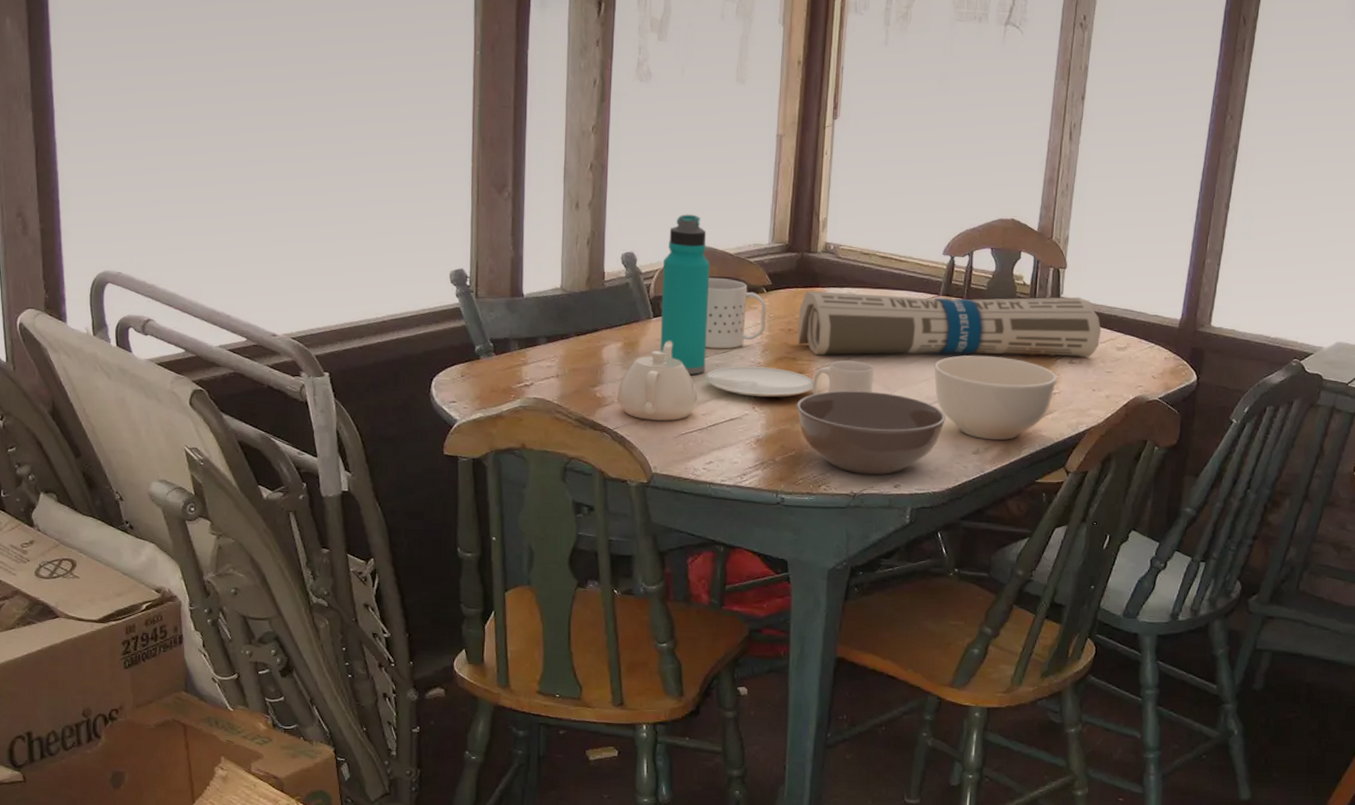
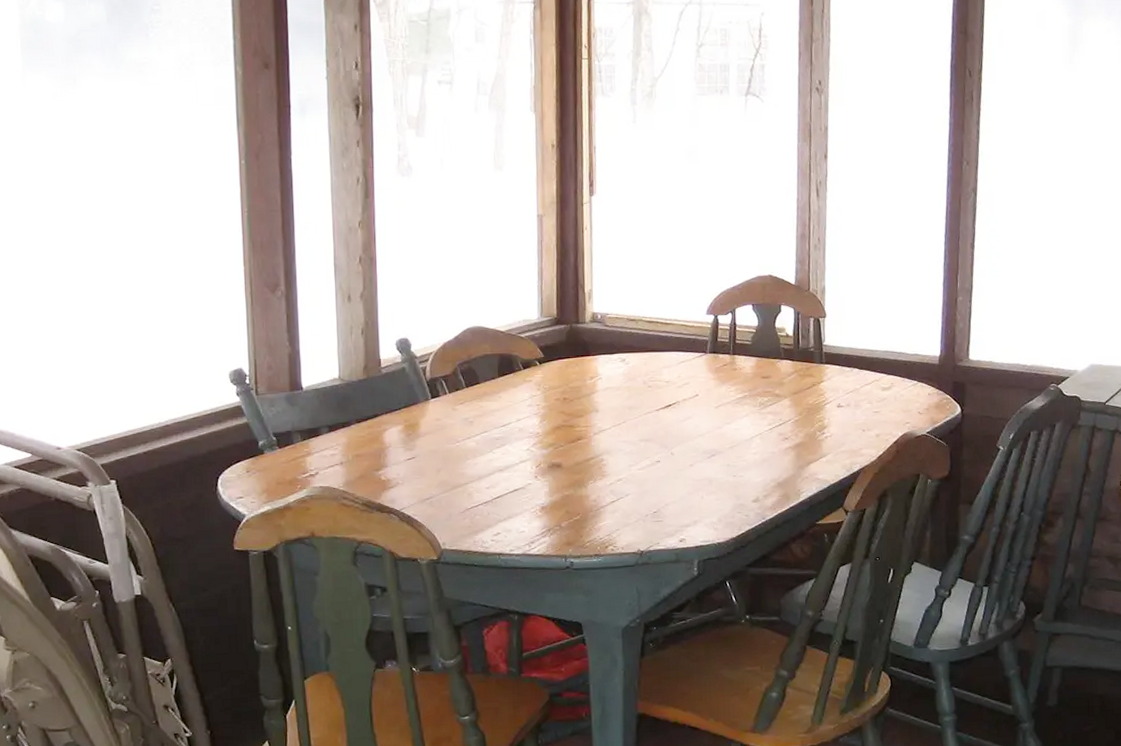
teapot: present [616,341,698,421] -> none [401,419,481,498]
water bottle: present [660,214,710,375] -> none [437,297,486,450]
mug: present [705,278,766,349] -> none [482,355,541,424]
plate: present [705,366,814,398] -> none [486,436,593,466]
bowl: present [796,390,947,475] -> none [577,451,724,532]
newspaper: present [797,291,1102,358] -> none [572,343,866,421]
cup: present [813,360,874,395] -> none [592,423,651,459]
bowl: present [934,355,1058,441] -> none [708,406,828,487]

